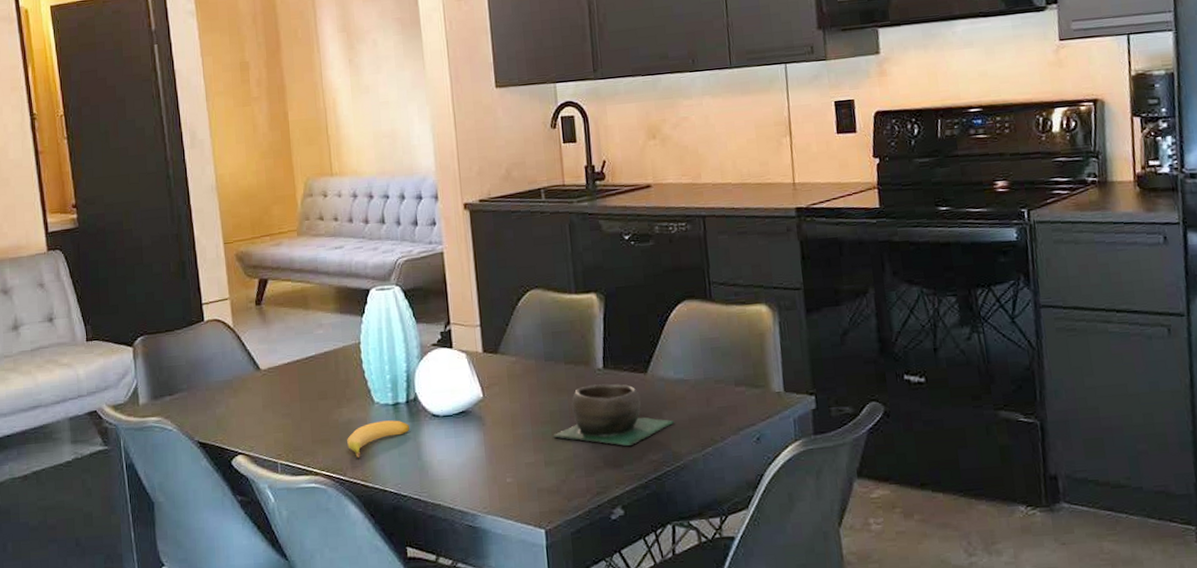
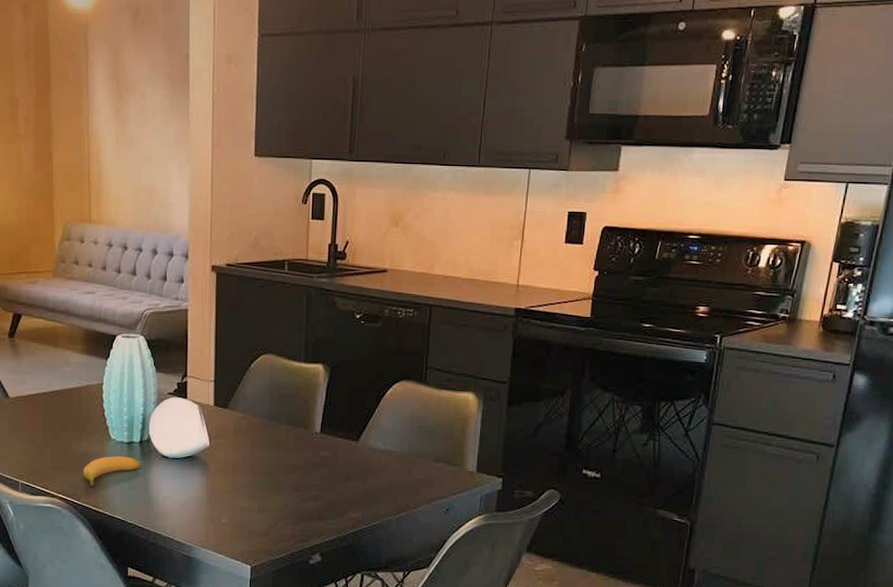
bowl: present [553,383,674,446] -> none [268,446,376,503]

